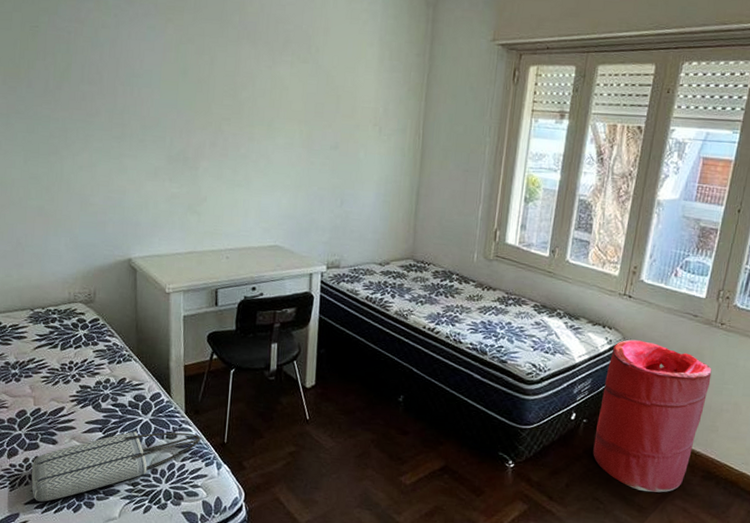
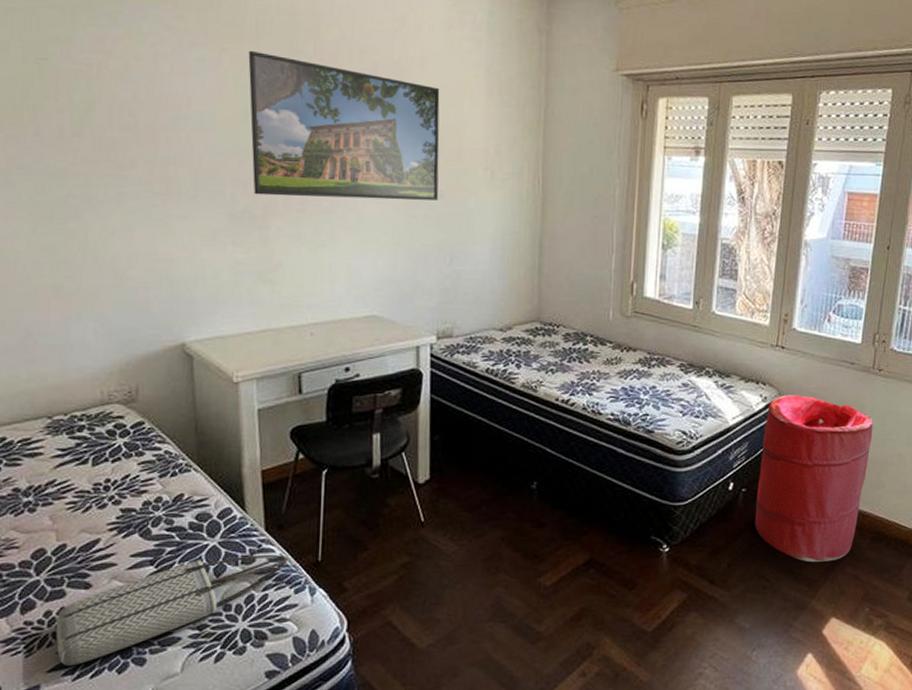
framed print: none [187,20,340,151] -> present [248,50,440,200]

